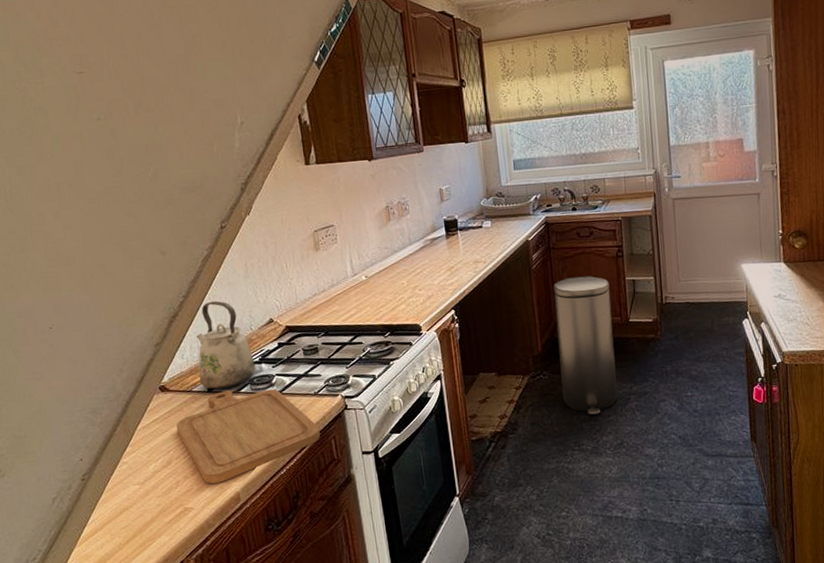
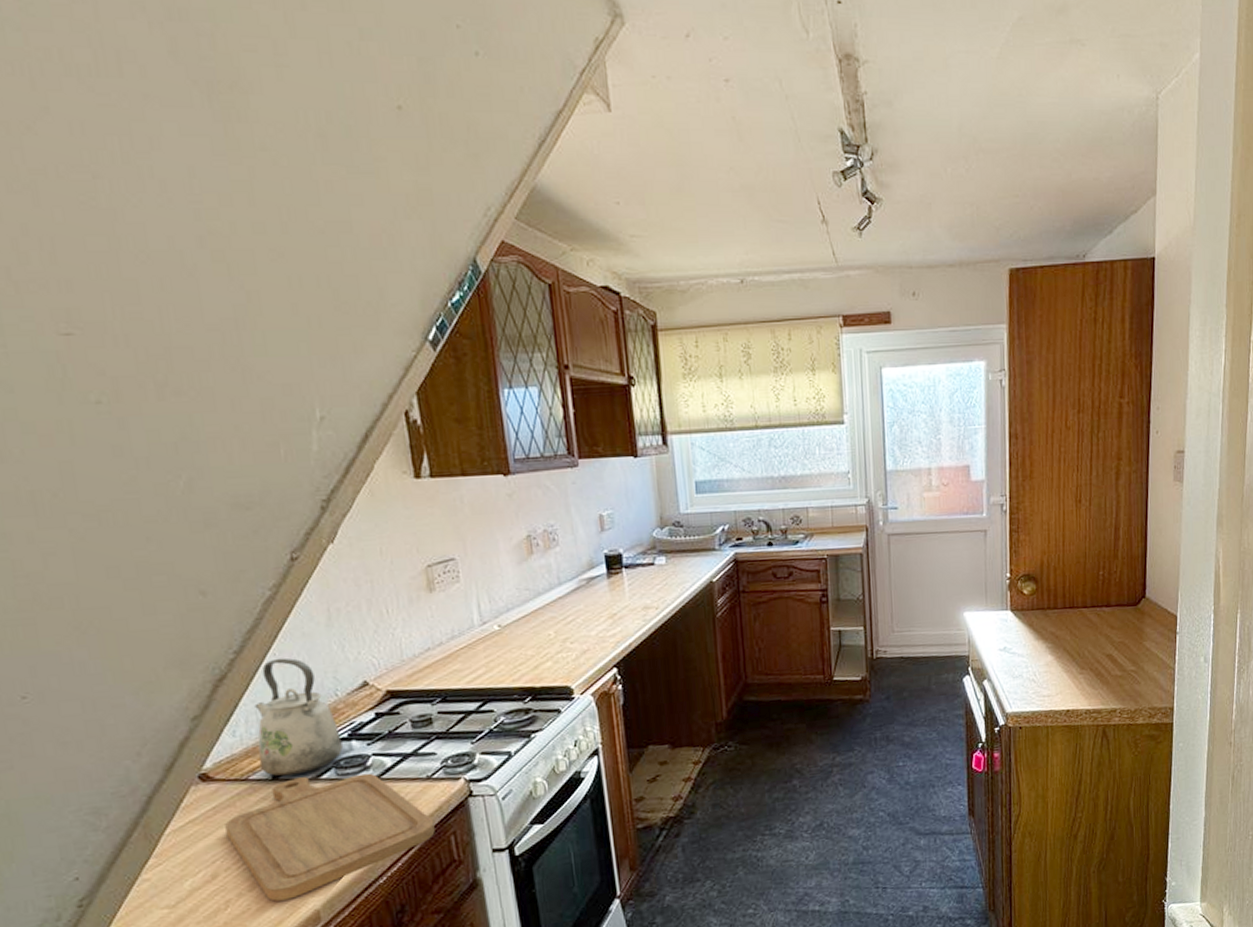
pedal bin: present [553,275,618,415] -> none [742,625,818,792]

